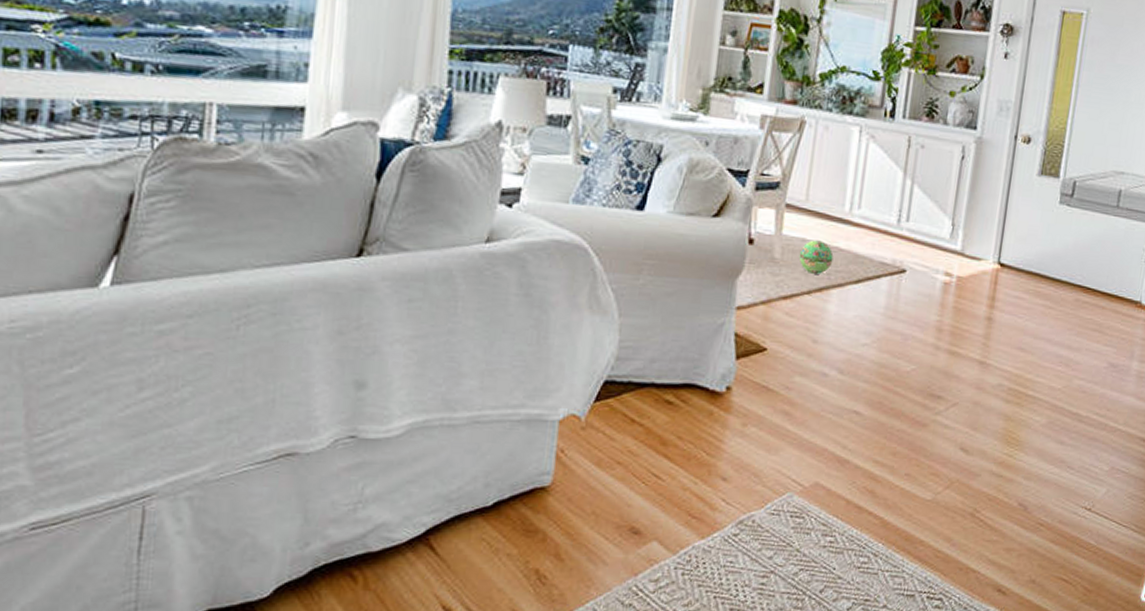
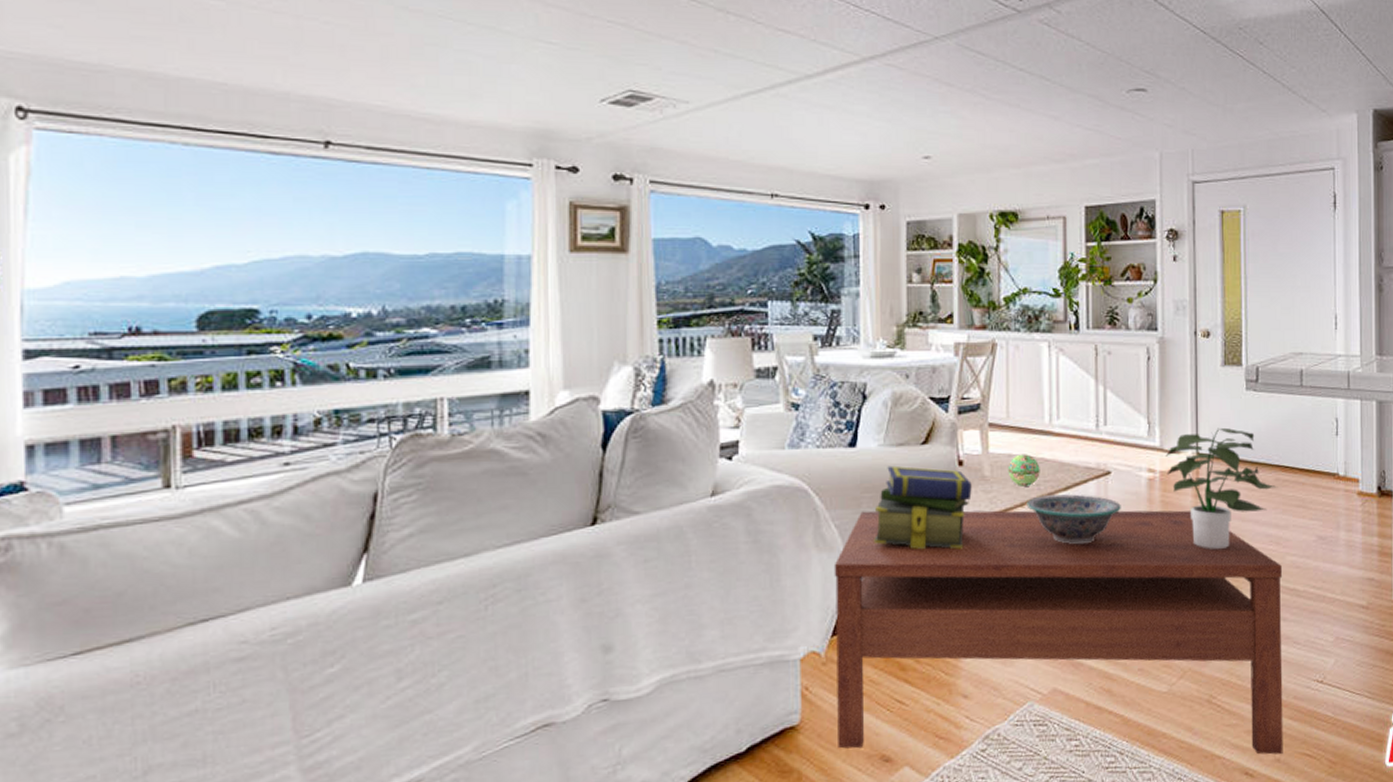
coffee table: none [587,278,1069,577] -> present [834,510,1283,755]
stack of books: none [649,234,760,330] -> present [873,465,972,550]
decorative bowl: none [814,286,912,341] -> present [1027,494,1121,545]
potted plant: none [963,239,1077,365] -> present [1165,427,1278,550]

